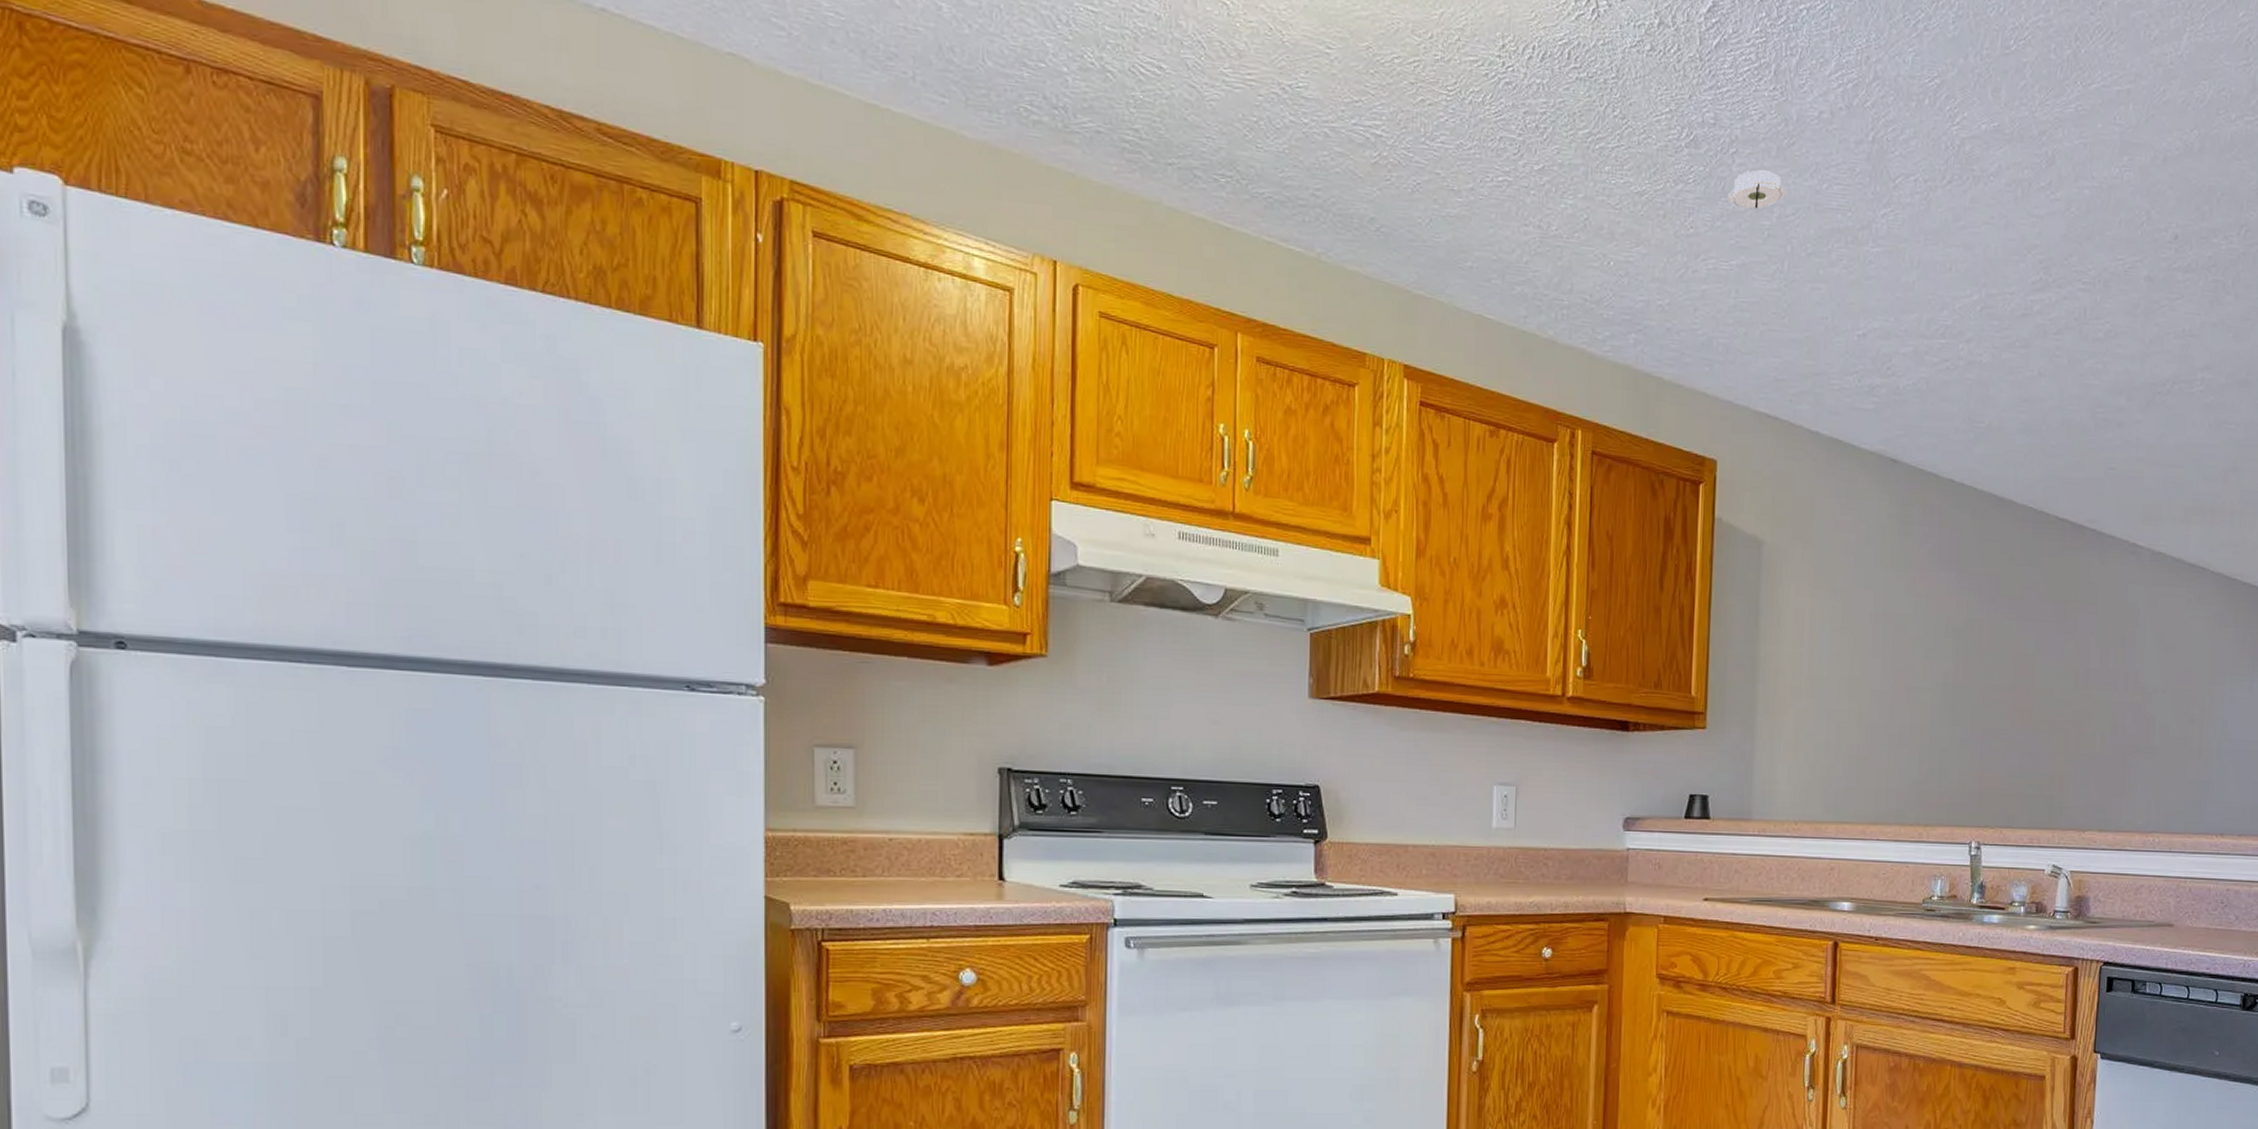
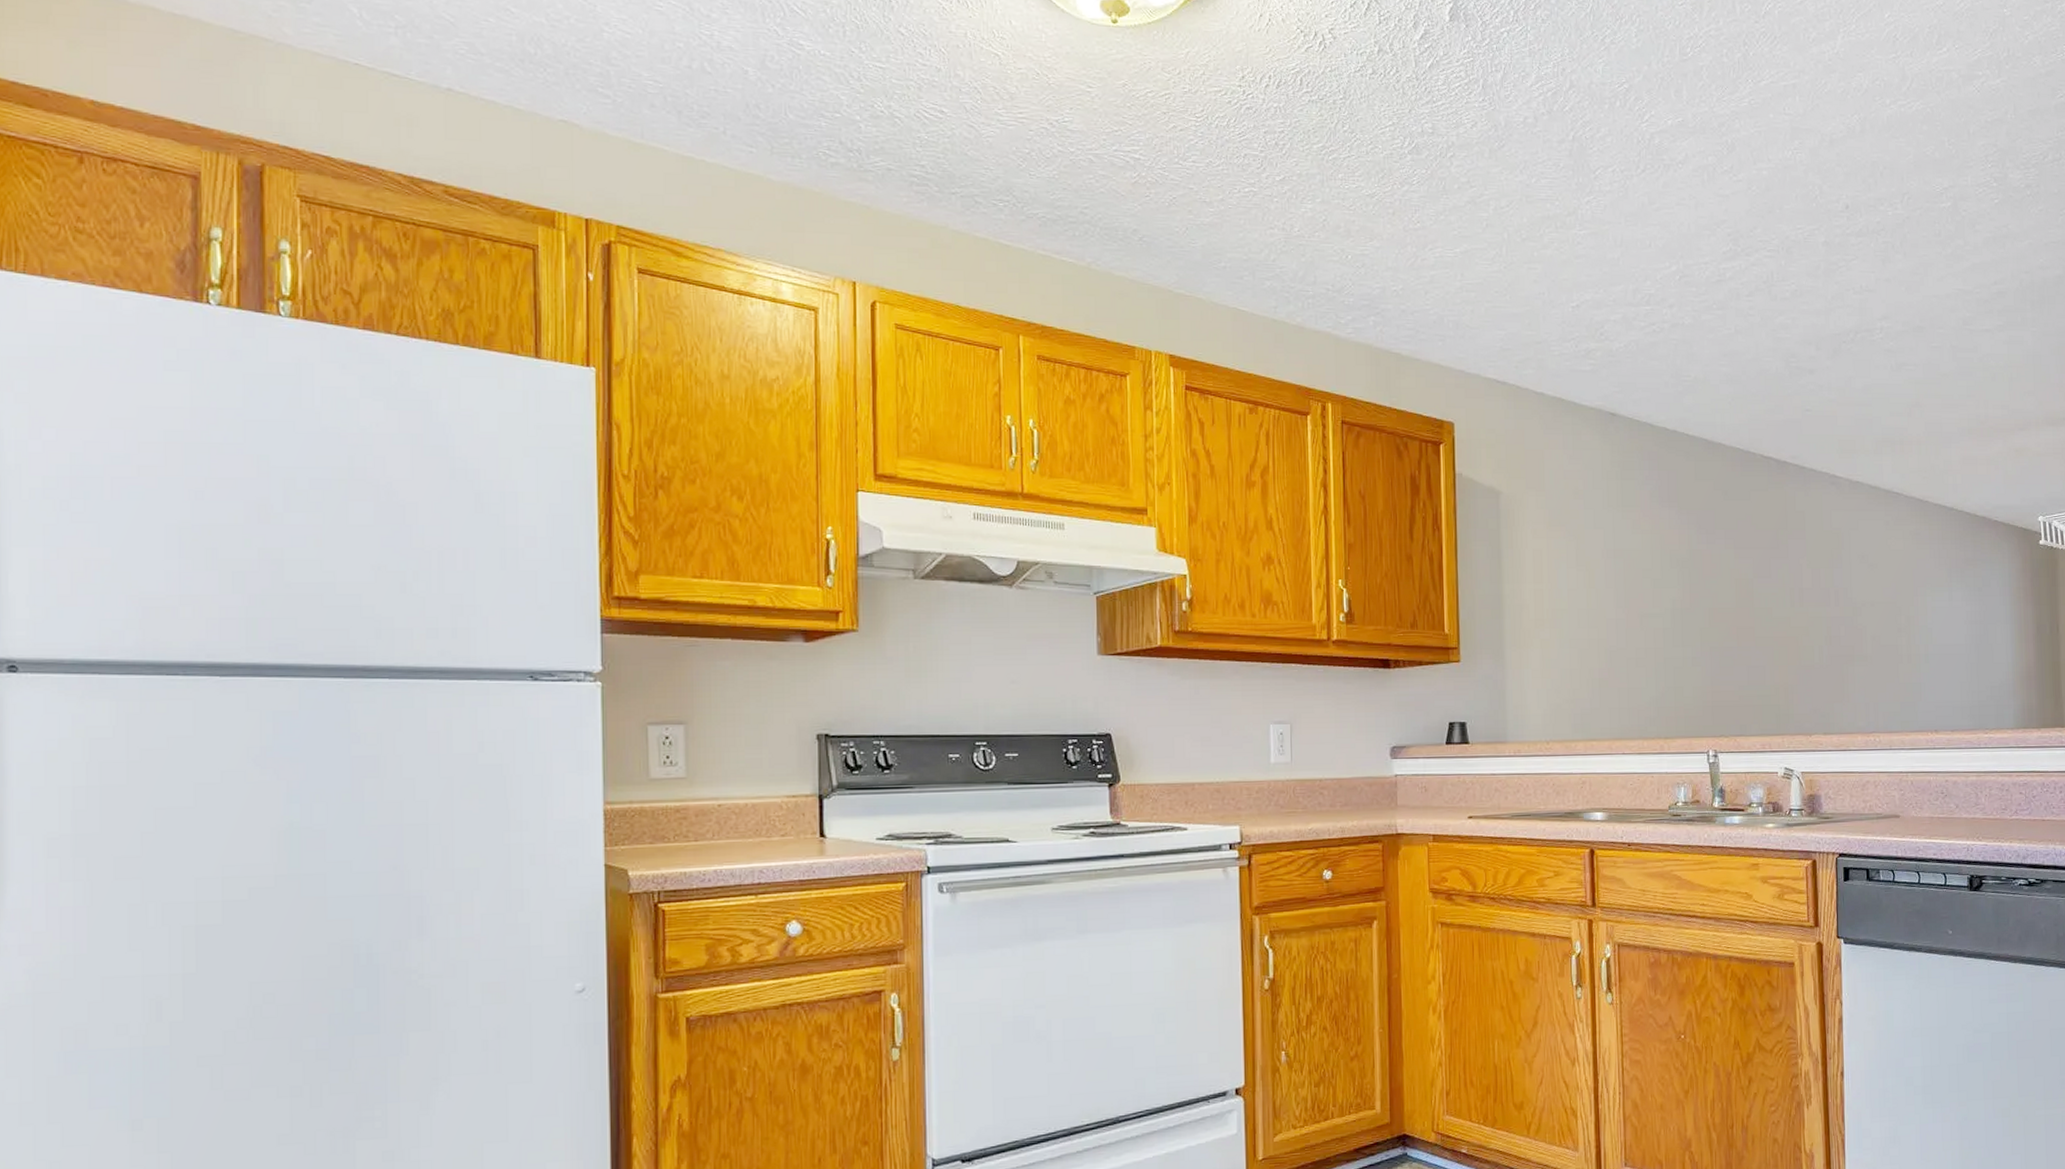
smoke detector: present [1725,170,1786,212] -> none [1447,170,1500,207]

